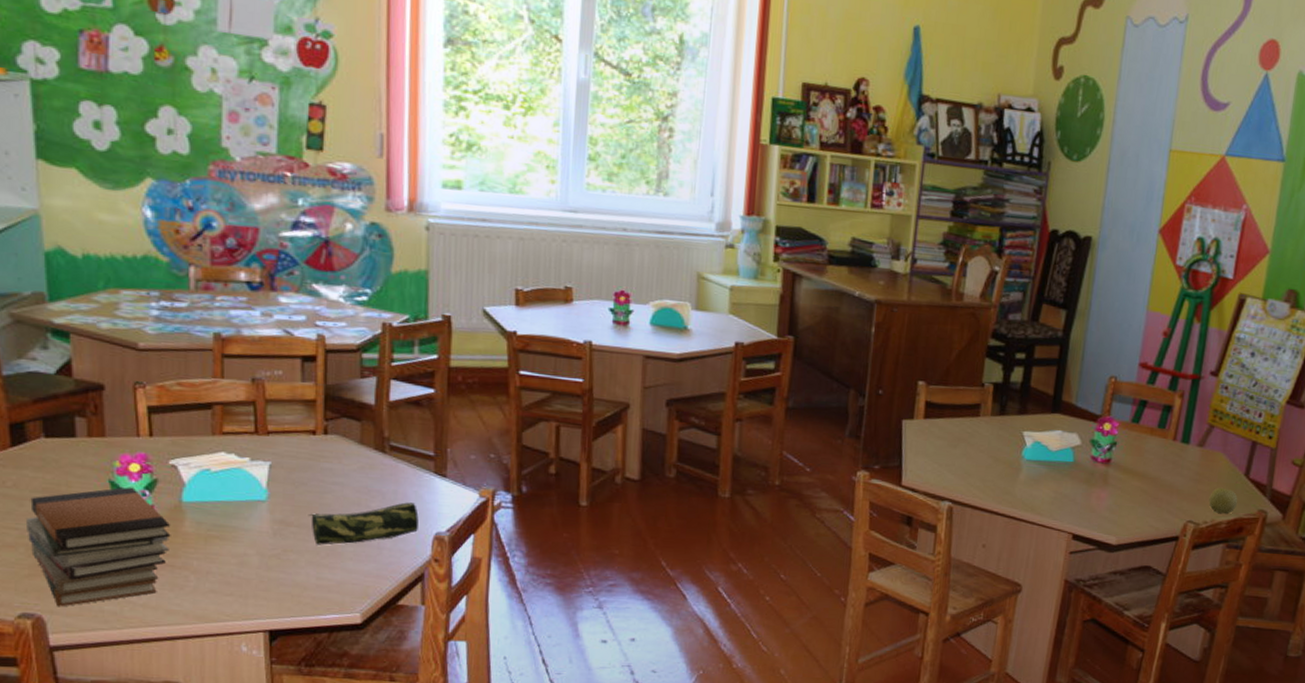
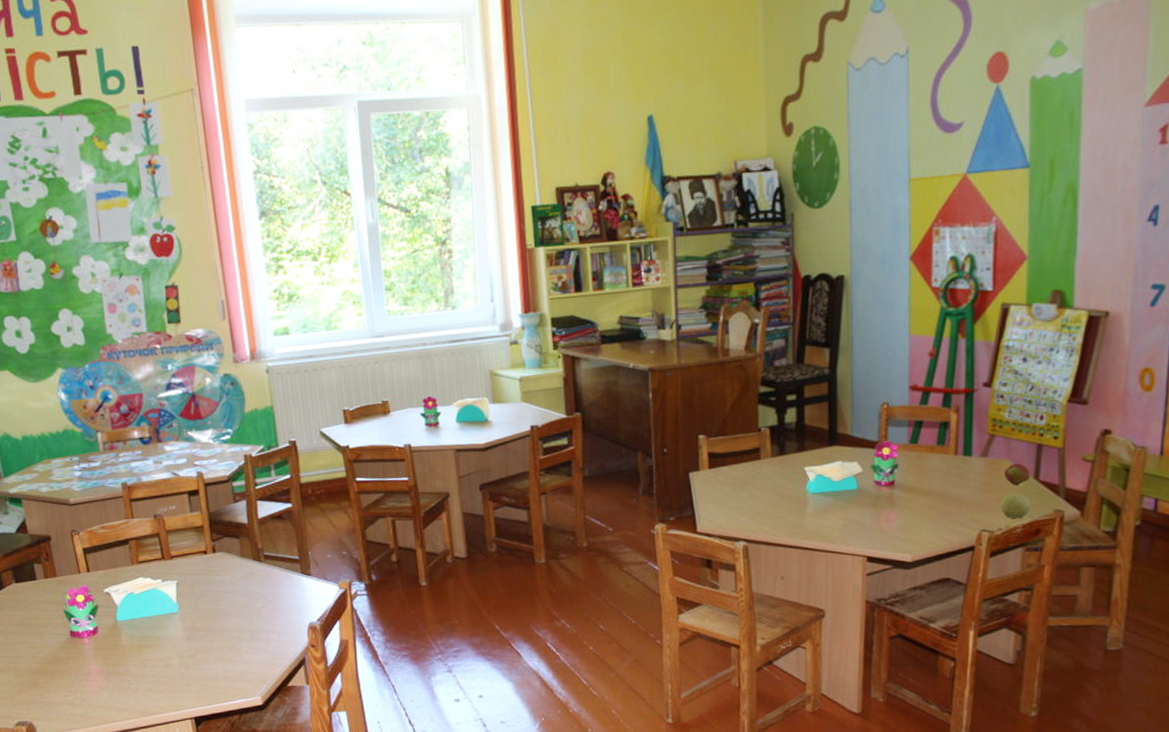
book stack: present [25,487,171,607] -> none [11,614,114,715]
pencil case: present [308,502,419,545] -> none [210,600,295,644]
apple: none [1217,457,1242,481] -> present [1003,463,1031,486]

